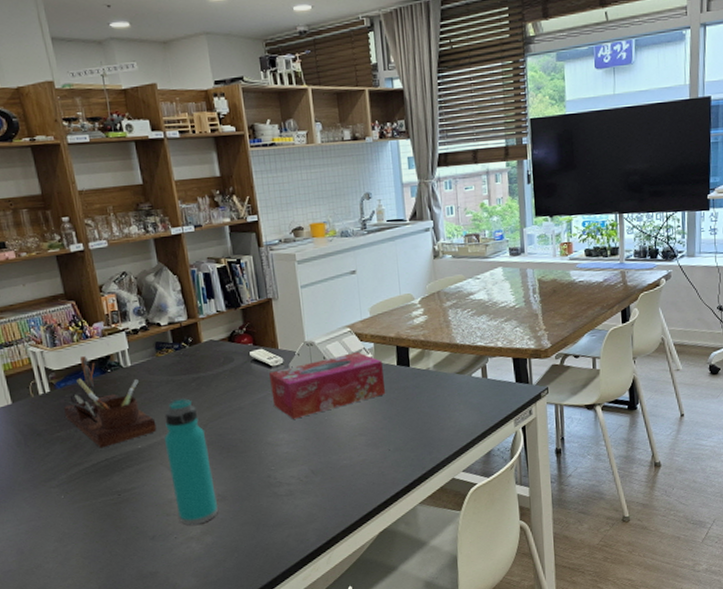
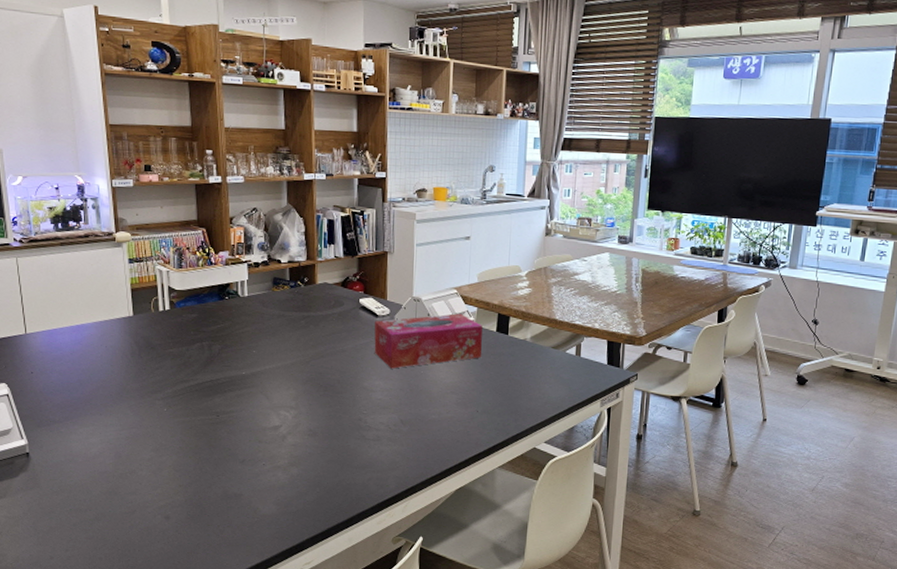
desk organizer: present [64,356,157,449] -> none [180,281,262,370]
water bottle: present [164,398,218,525] -> none [268,332,308,455]

